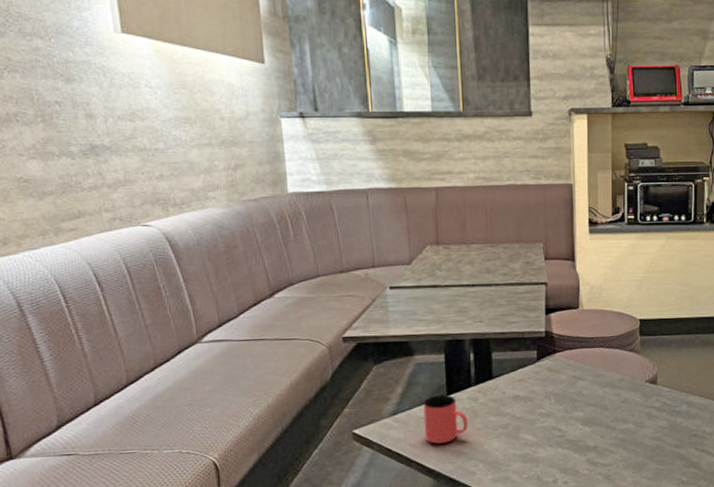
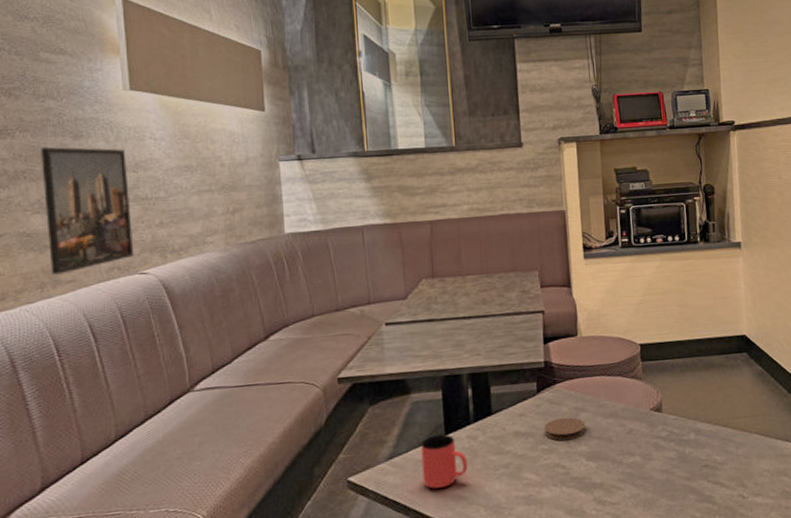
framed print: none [32,90,135,222] -> present [41,147,133,275]
coaster: none [543,384,583,406] -> present [544,417,586,441]

